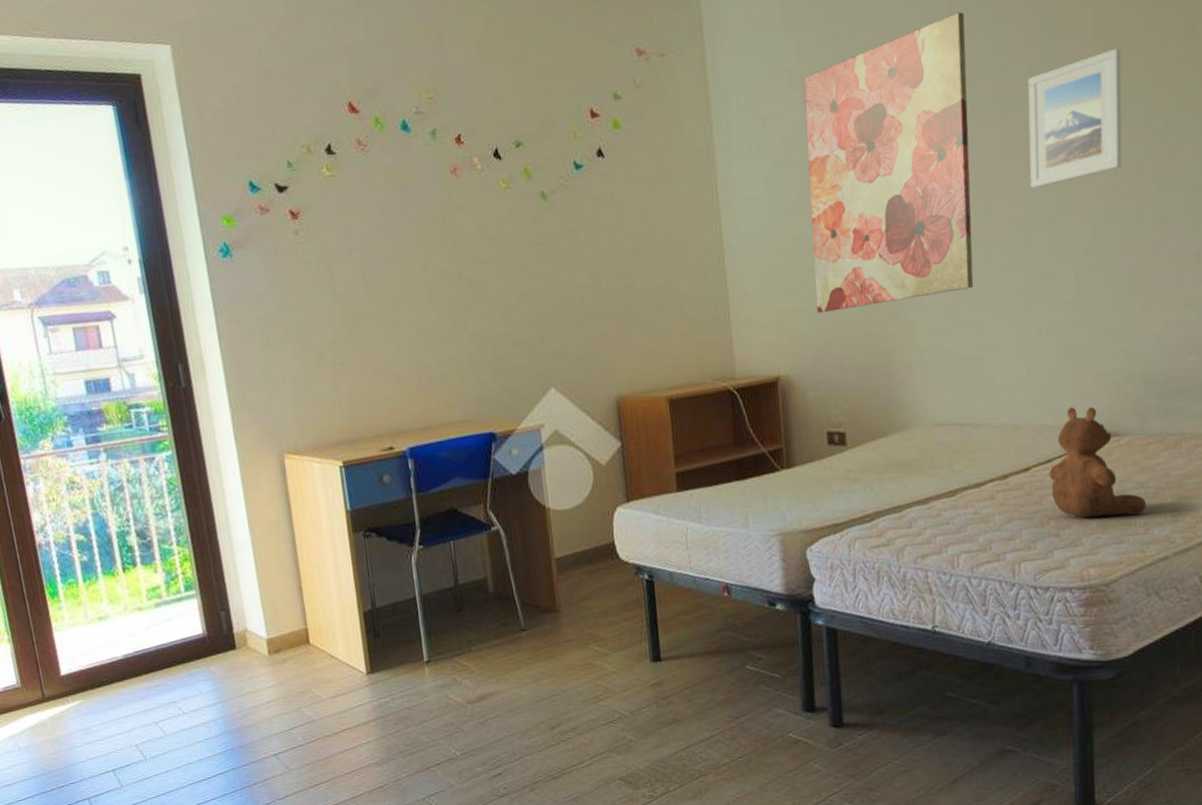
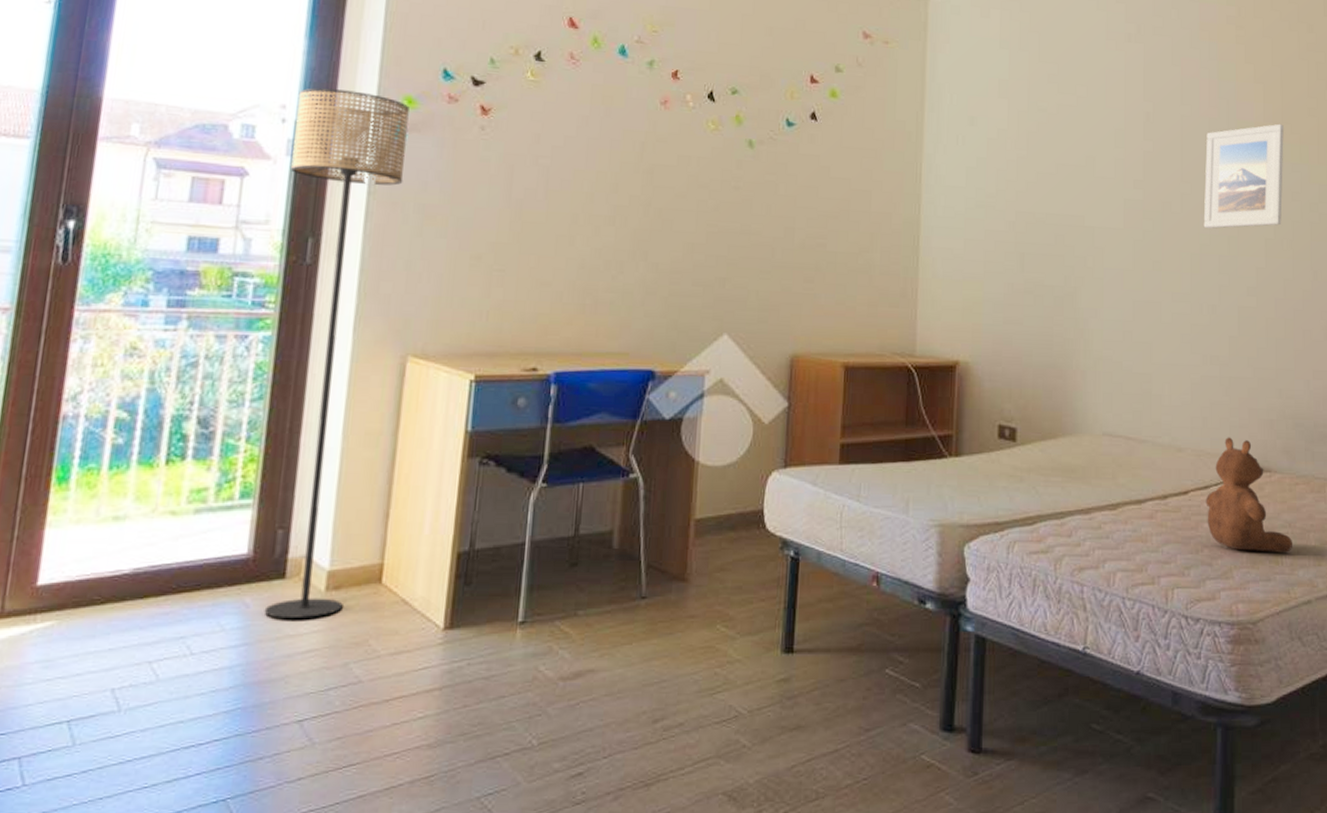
floor lamp: none [134,220,285,680] -> present [264,88,410,618]
wall art: present [802,11,974,313] -> none [1002,65,1156,308]

